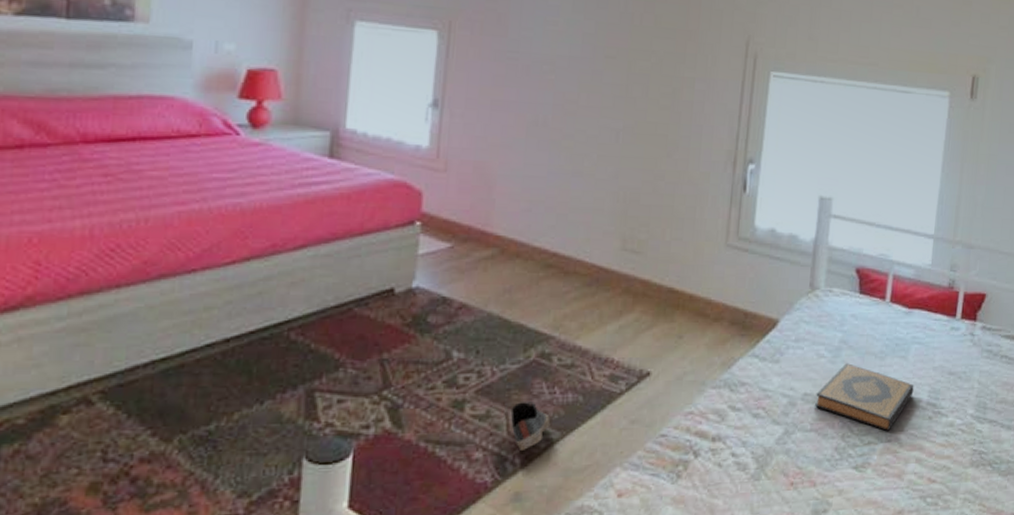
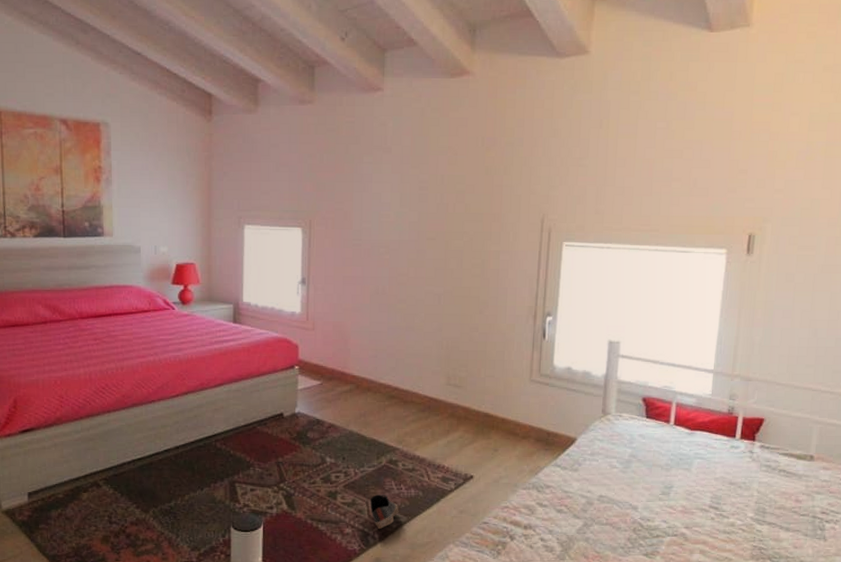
hardback book: present [815,363,914,431] -> none [609,473,697,527]

